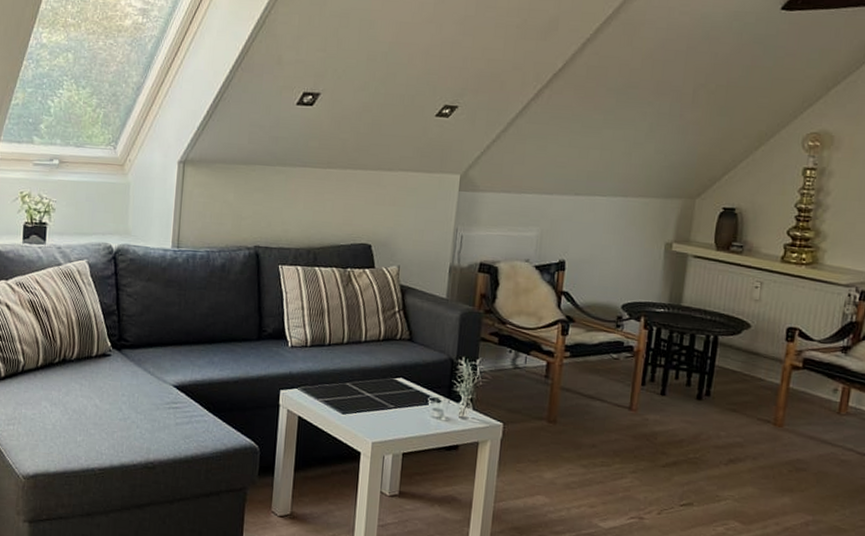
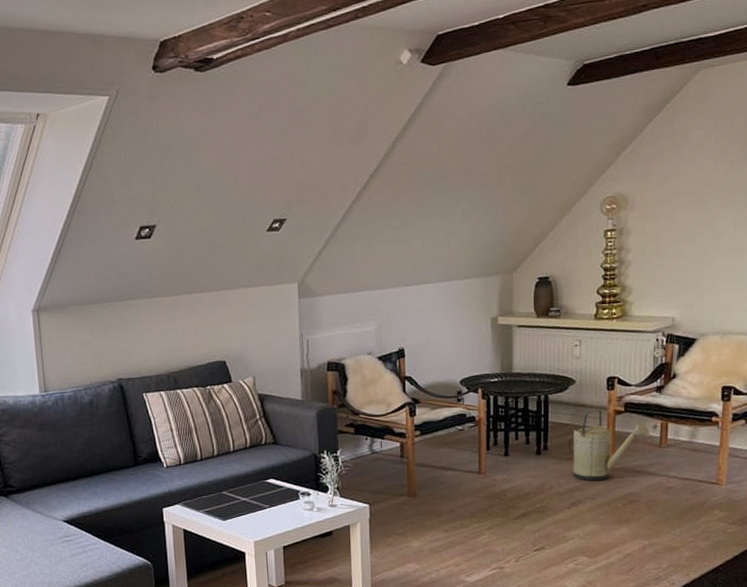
watering can: none [733,361,829,441] -> present [568,410,650,482]

